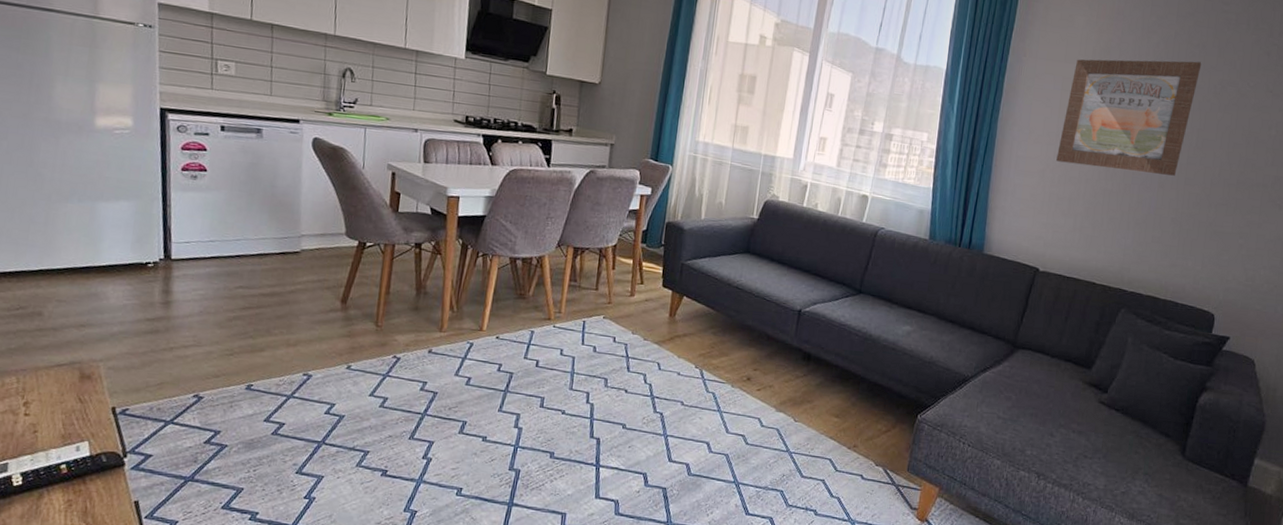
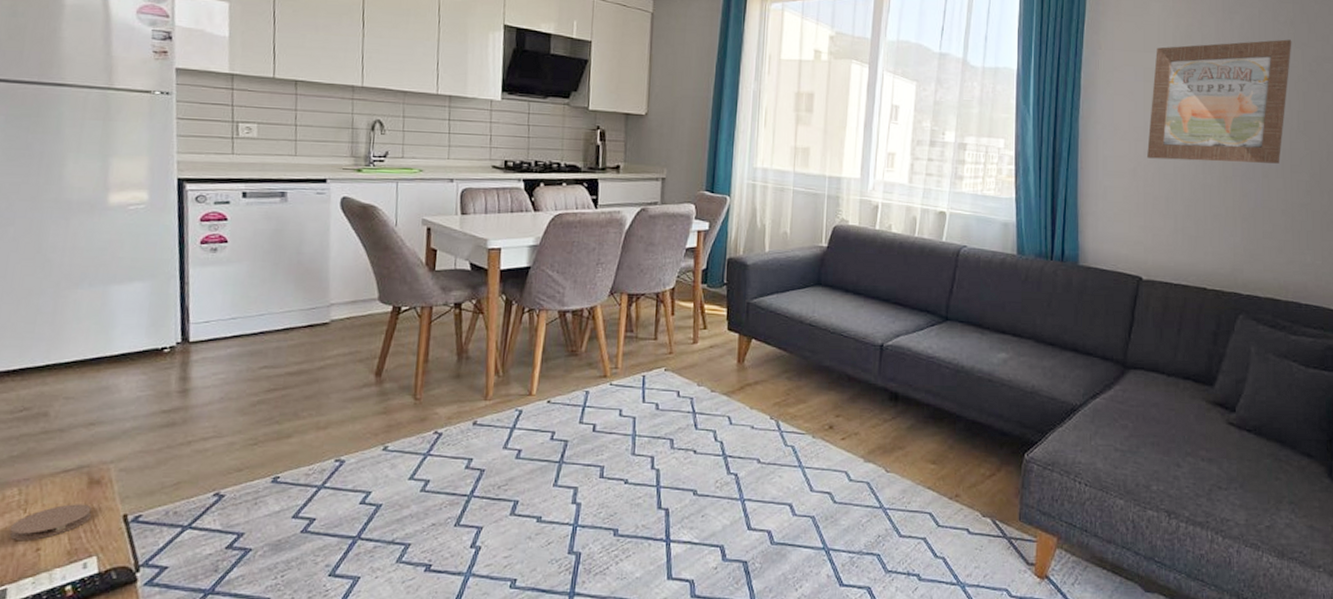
coaster: none [9,394,84,424] -> present [10,504,92,542]

